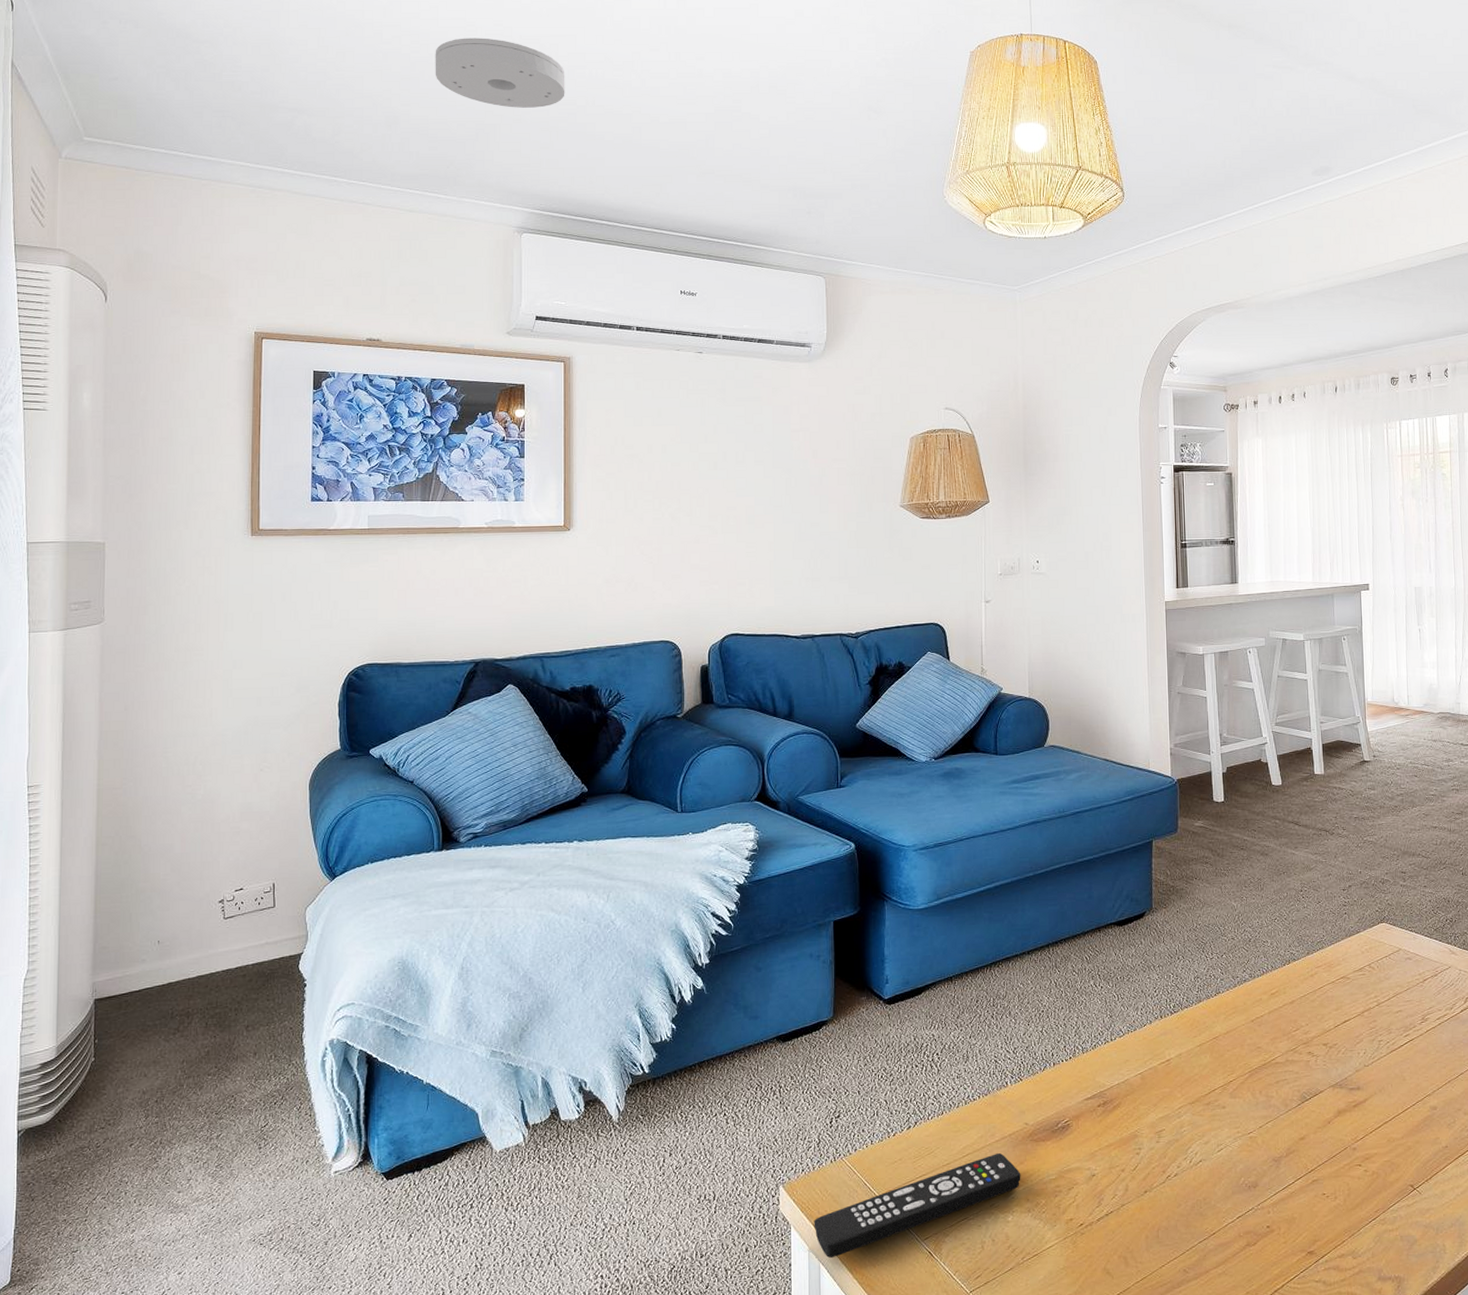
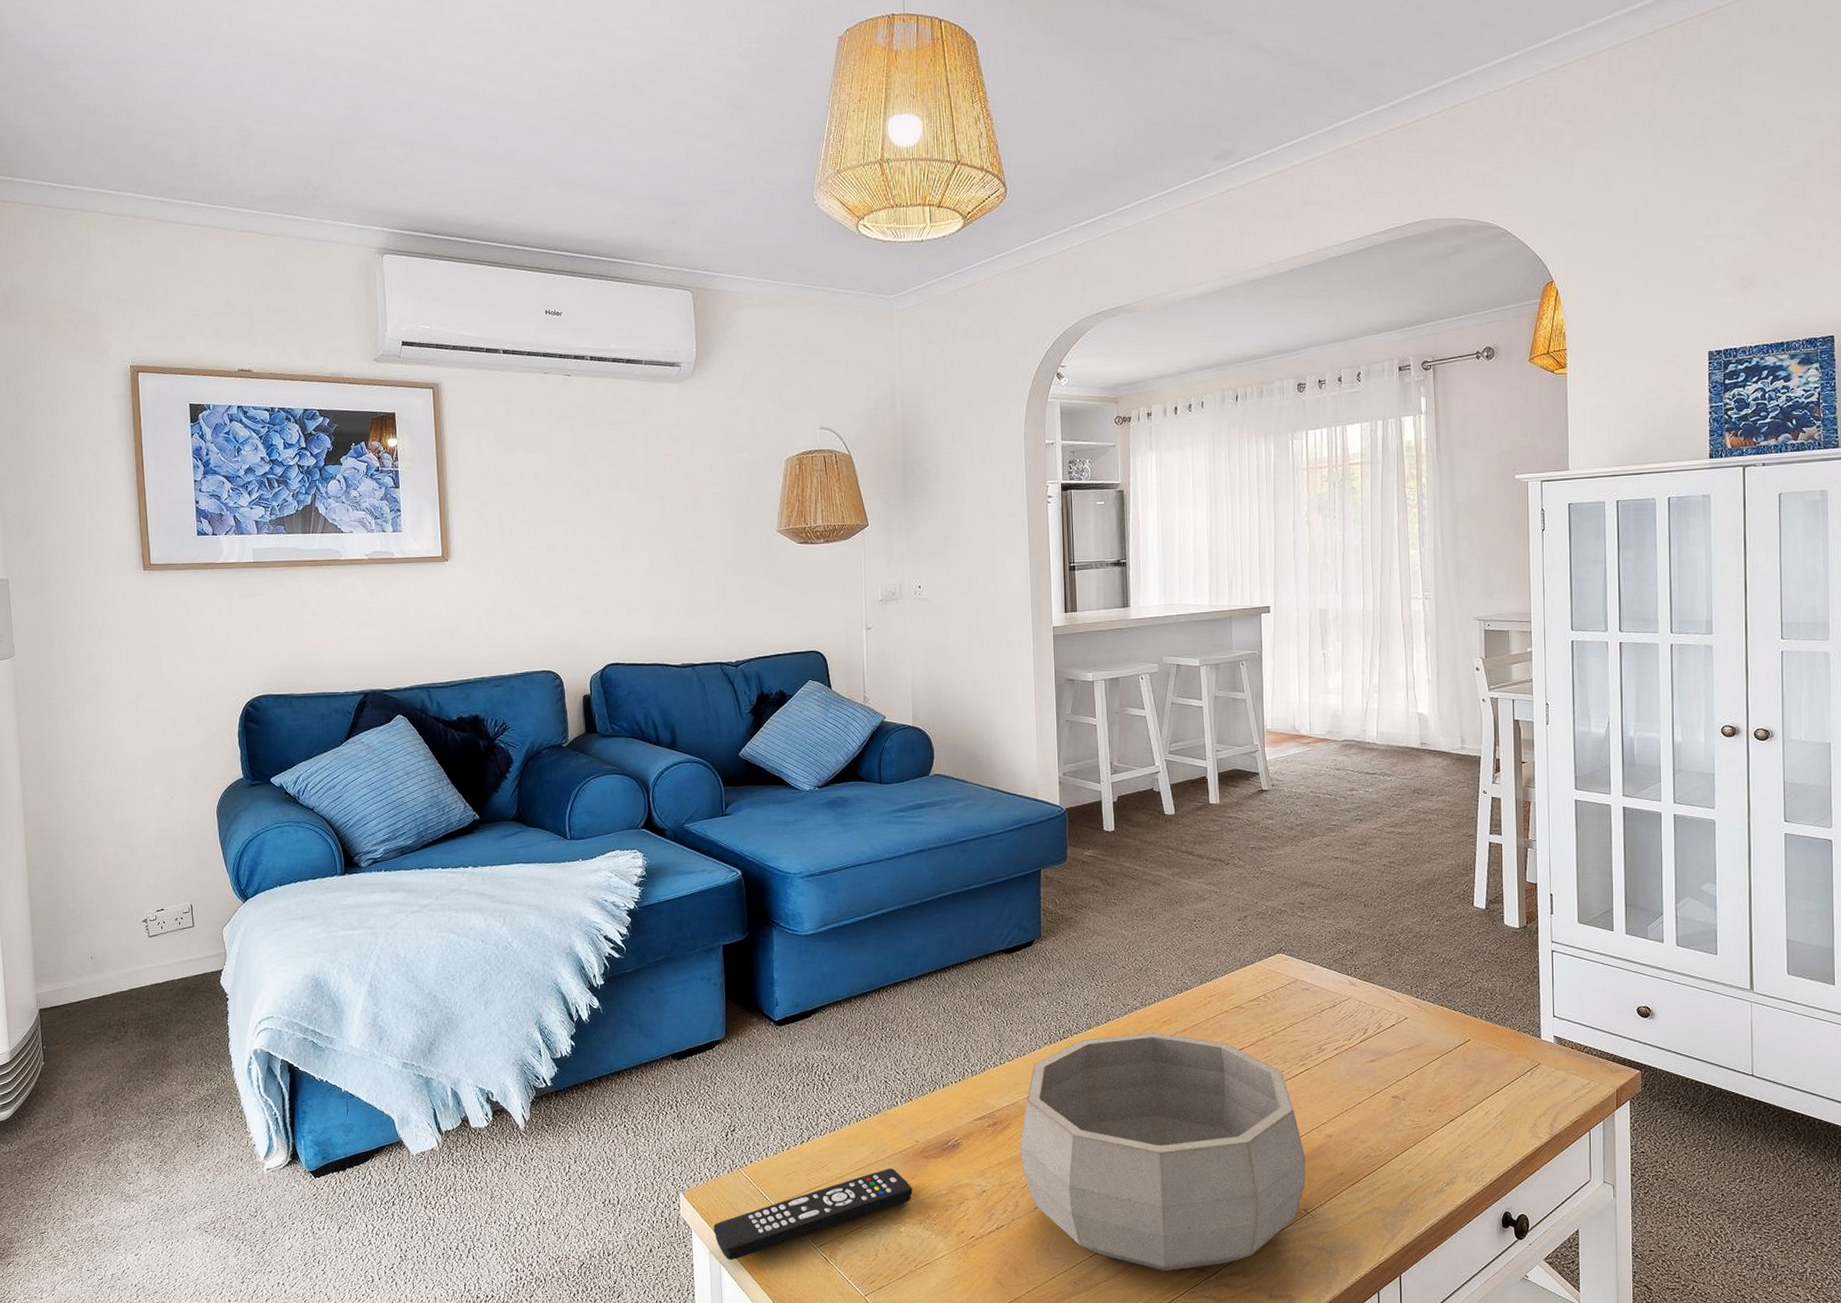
smoke detector: present [435,38,565,108] -> none [284,45,418,121]
decorative bowl: none [1130,1005,1412,1255] -> present [1020,1032,1306,1271]

